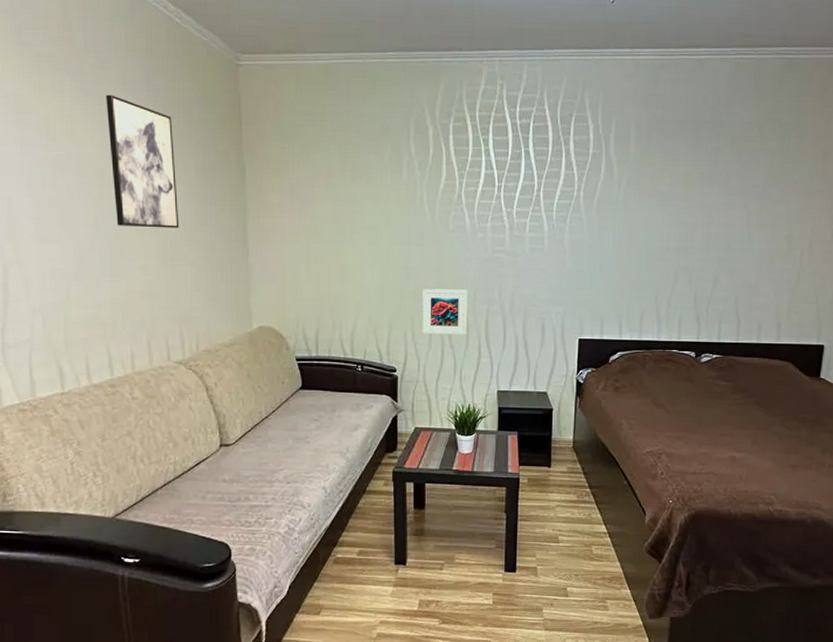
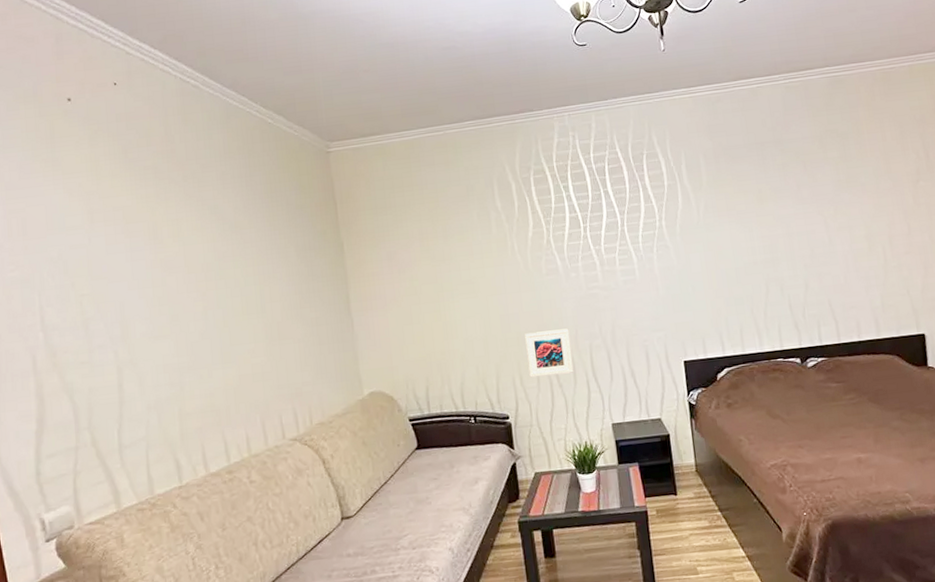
wall art: present [106,94,180,229] -> none [208,194,285,314]

